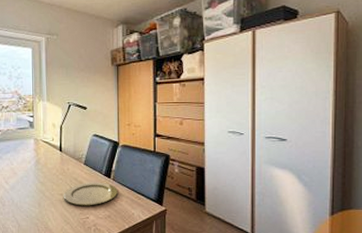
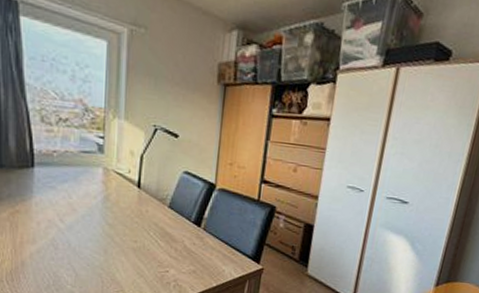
plate: present [63,182,117,206] -> none [138,229,208,258]

